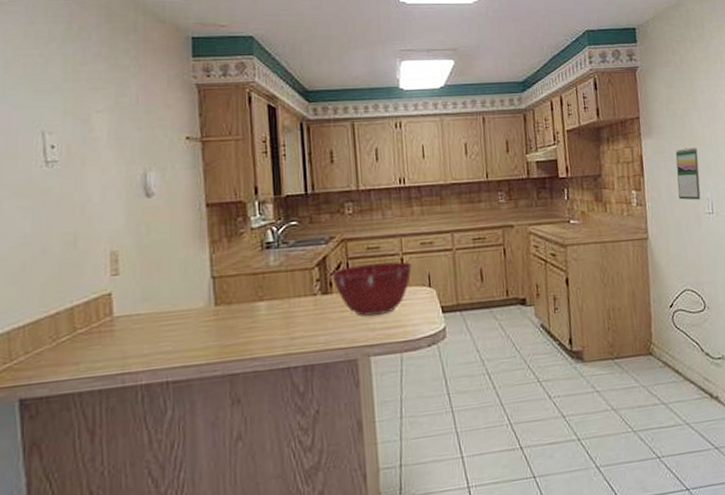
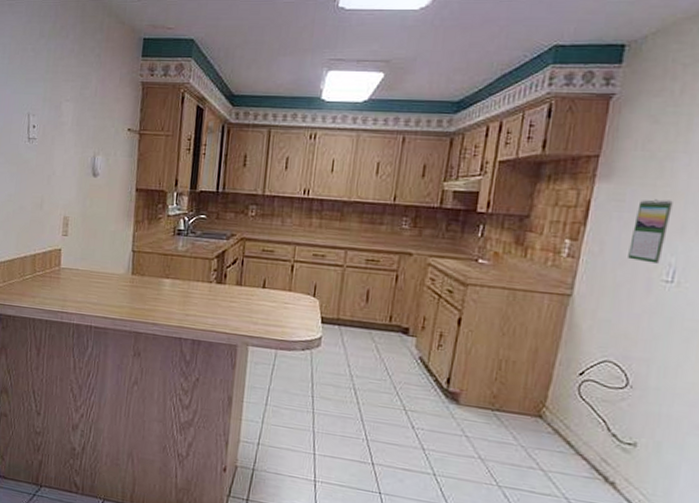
mixing bowl: present [330,261,413,316] -> none [226,263,302,312]

